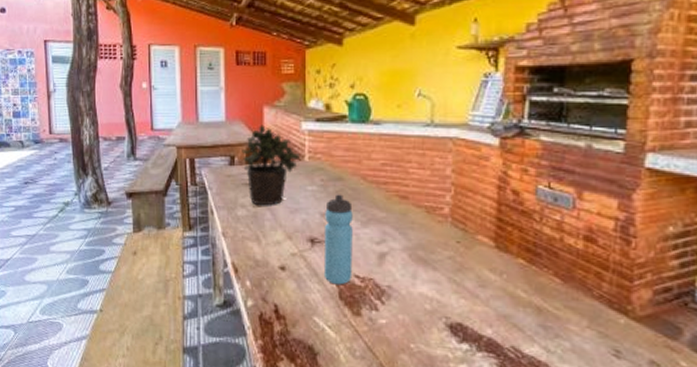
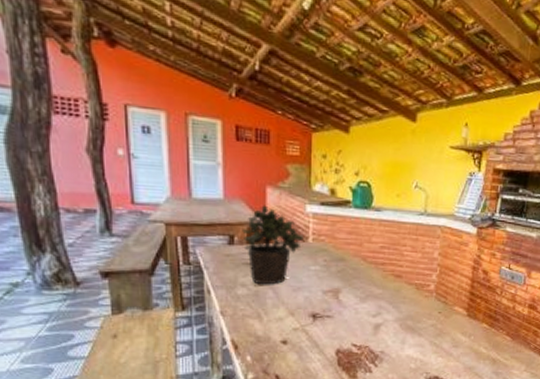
water bottle: present [323,194,353,285] -> none [324,273,353,354]

